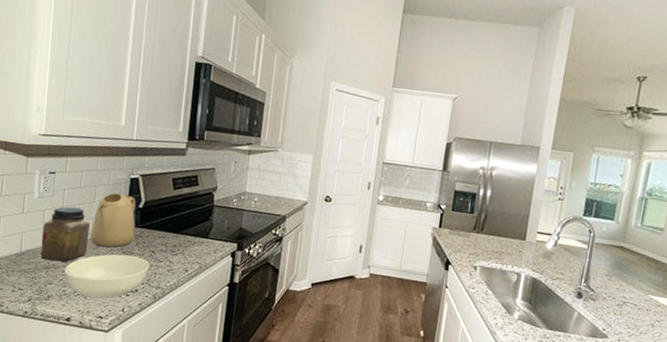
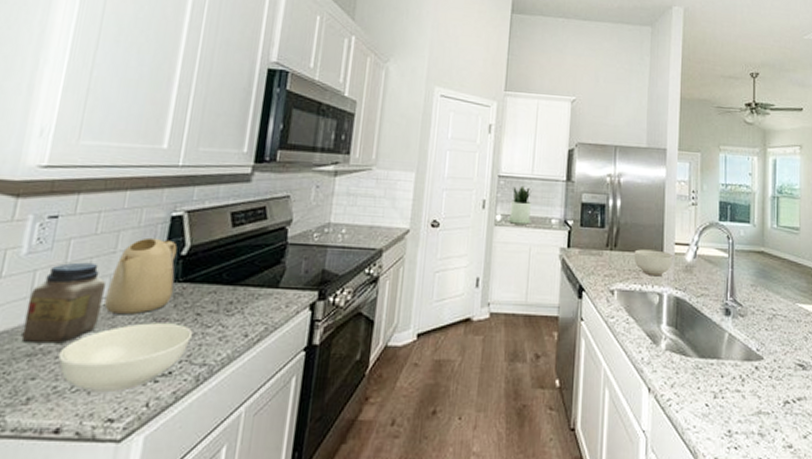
planter: none [389,172,411,206] -> present [508,185,532,225]
bowl: none [498,234,535,259] -> present [634,249,674,277]

